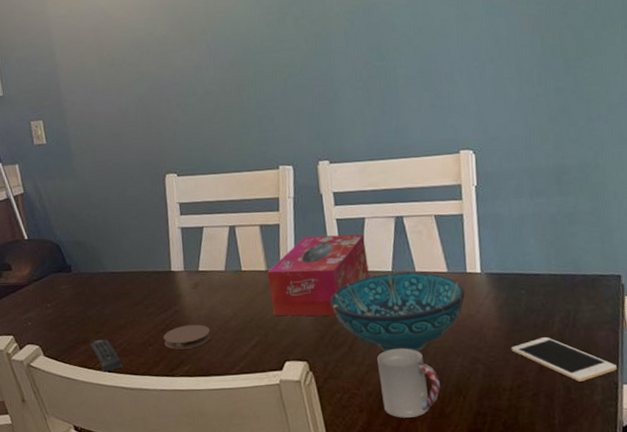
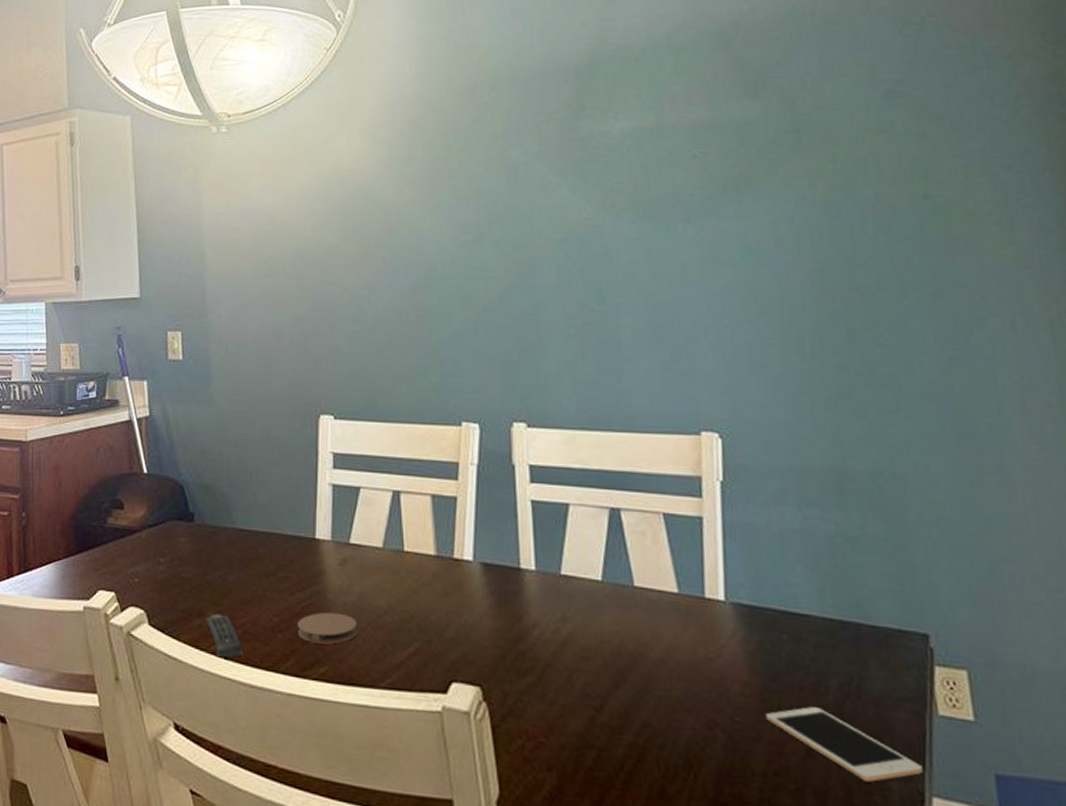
tissue box: present [267,234,369,316] -> none [437,518,571,631]
decorative bowl: present [330,272,465,352] -> none [516,583,702,698]
cup: present [377,348,441,418] -> none [576,689,662,792]

